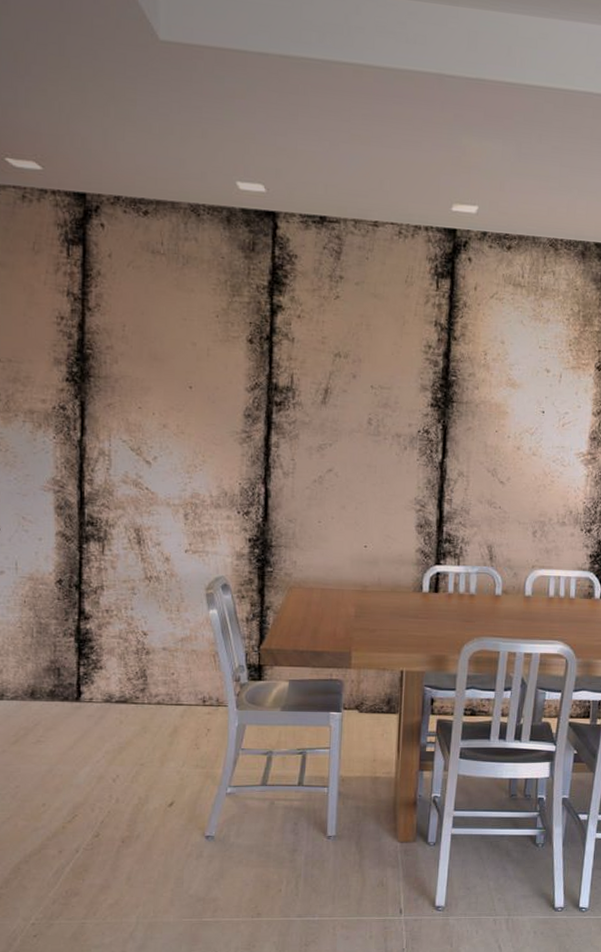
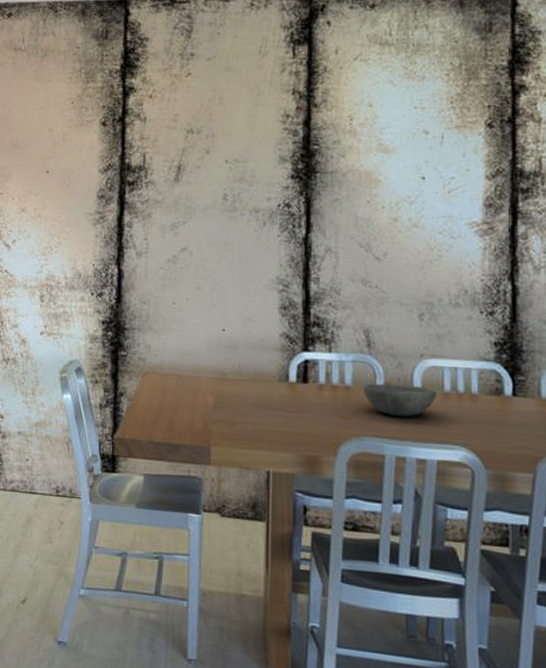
bowl: none [484,591,543,619] -> present [362,383,437,417]

